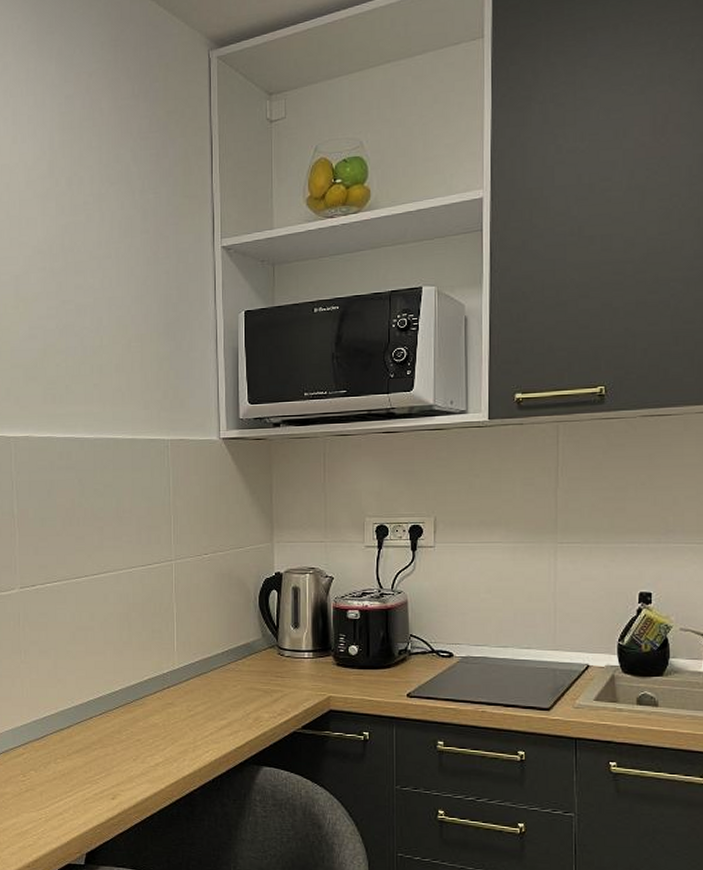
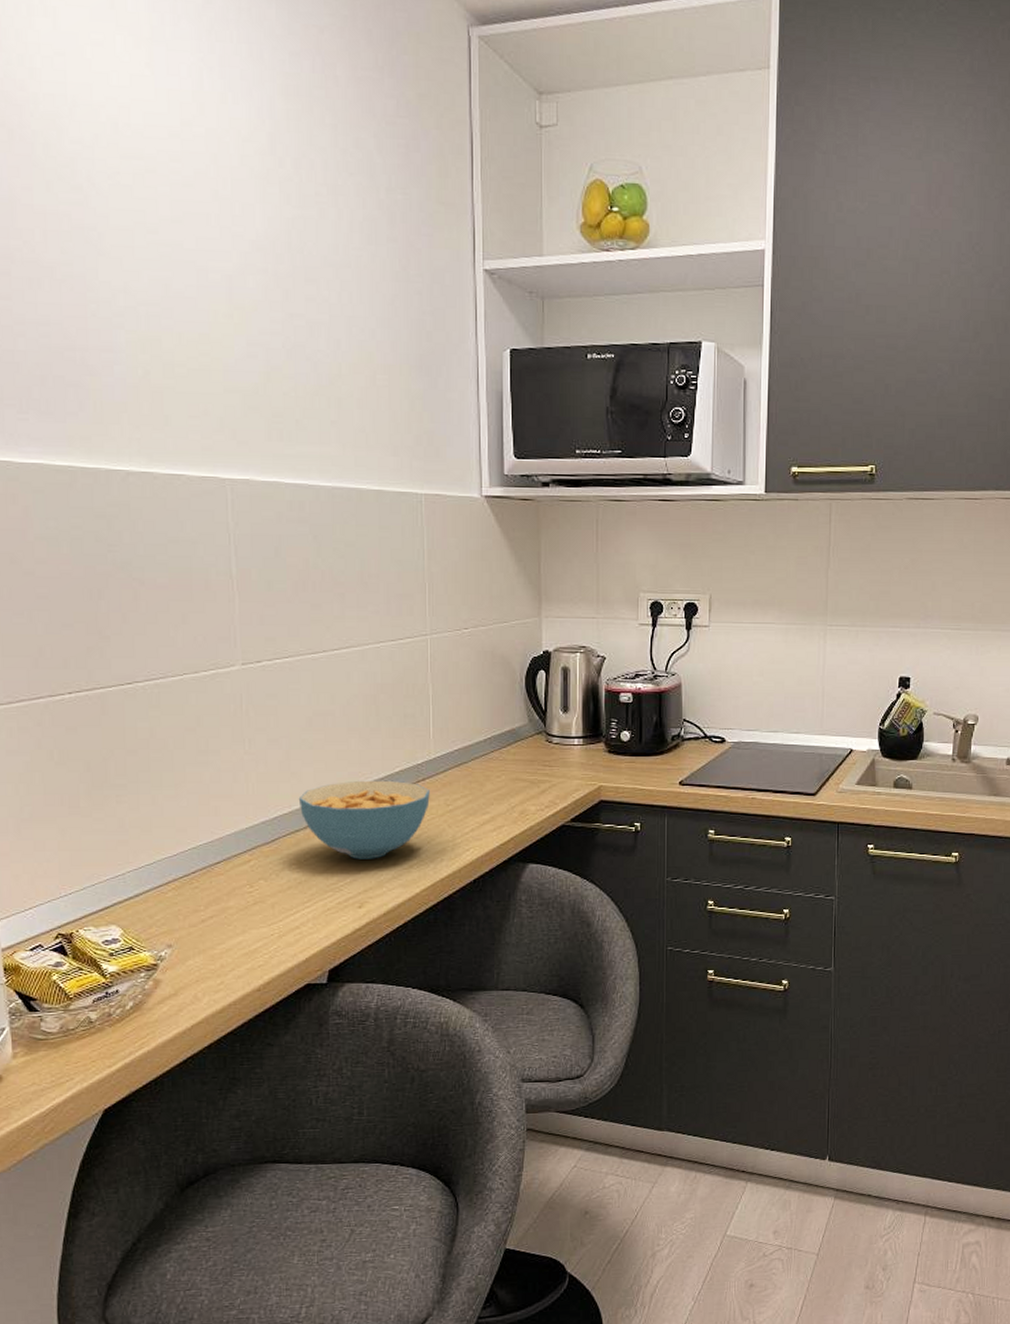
cereal bowl: none [63,687,174,757] -> present [298,780,430,859]

